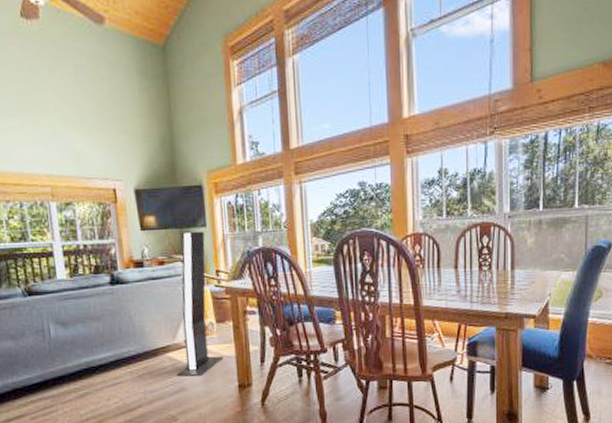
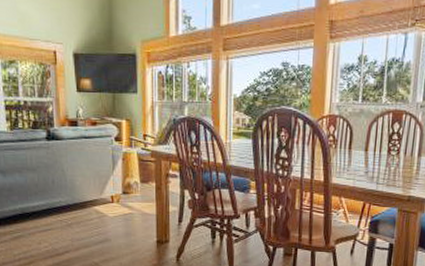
speaker: present [176,231,224,377] -> none [101,96,145,229]

